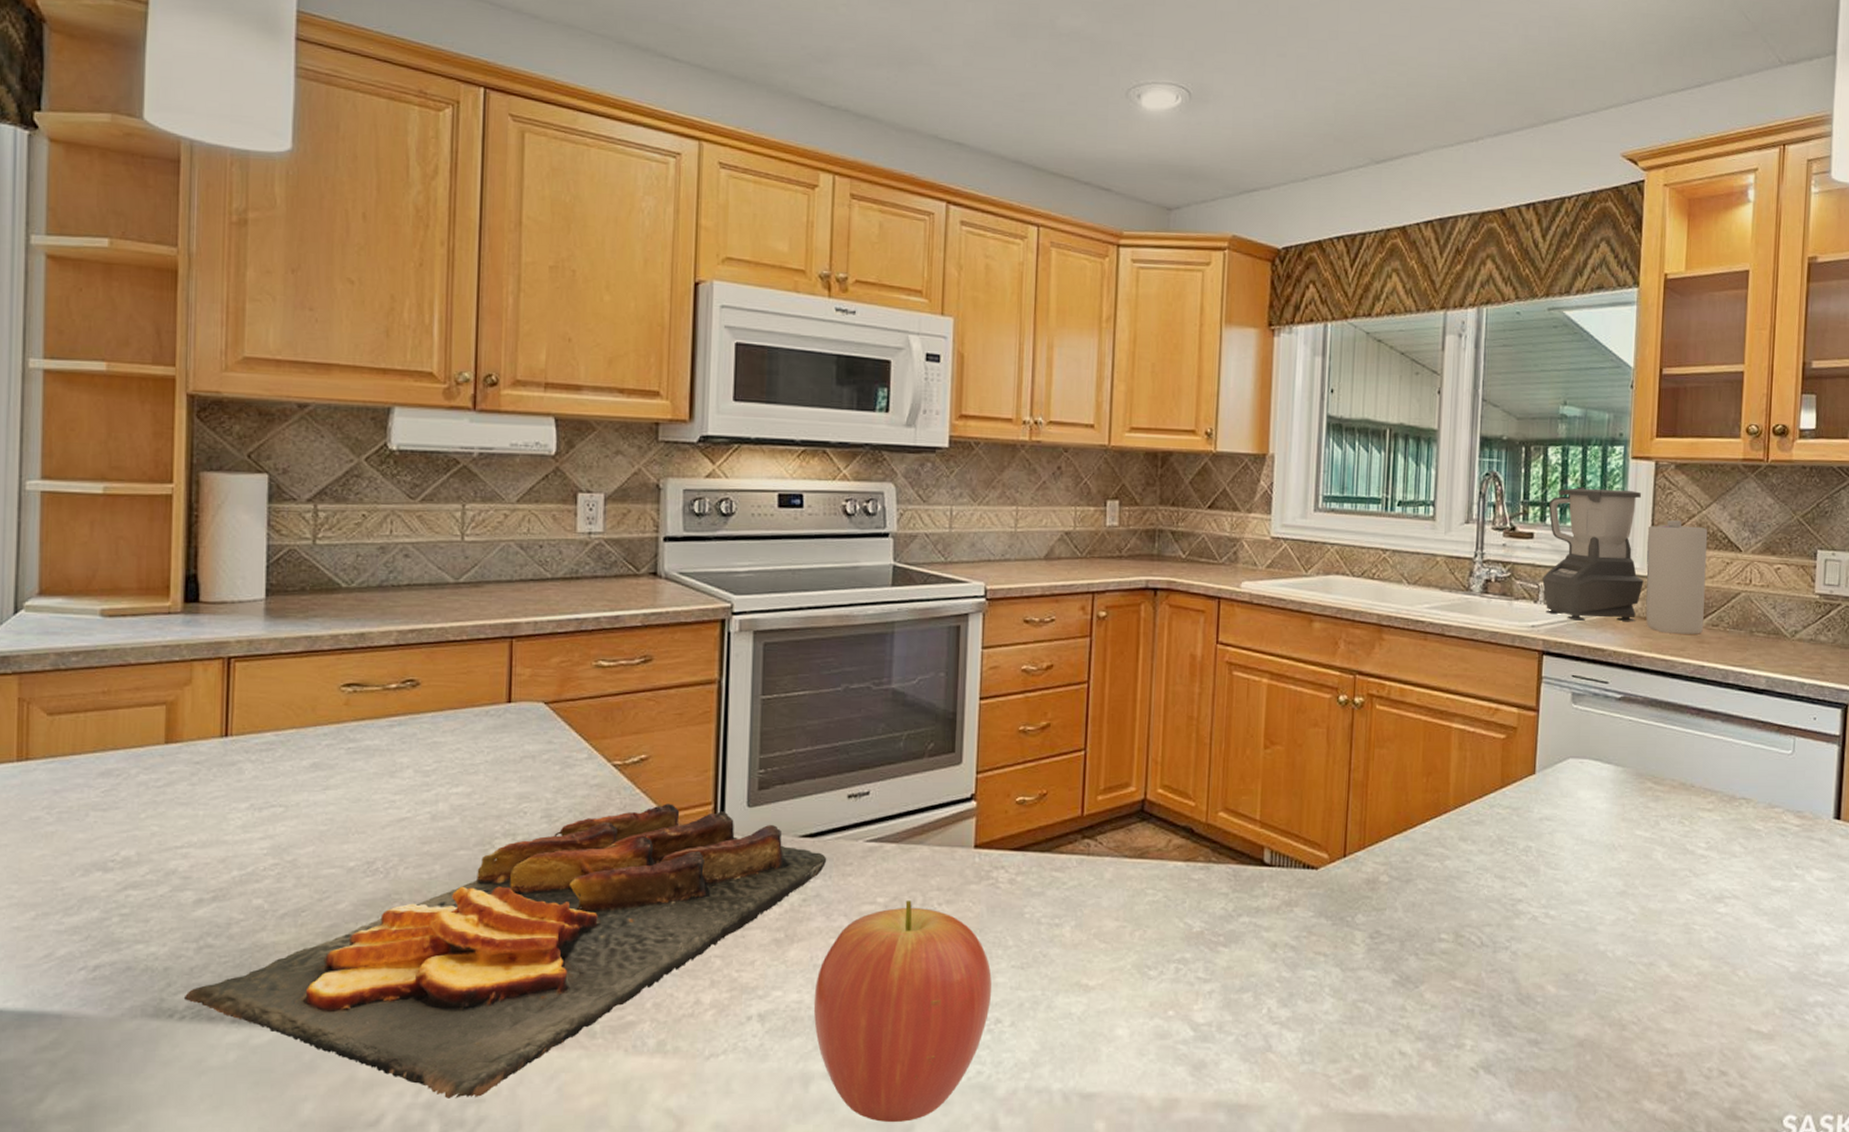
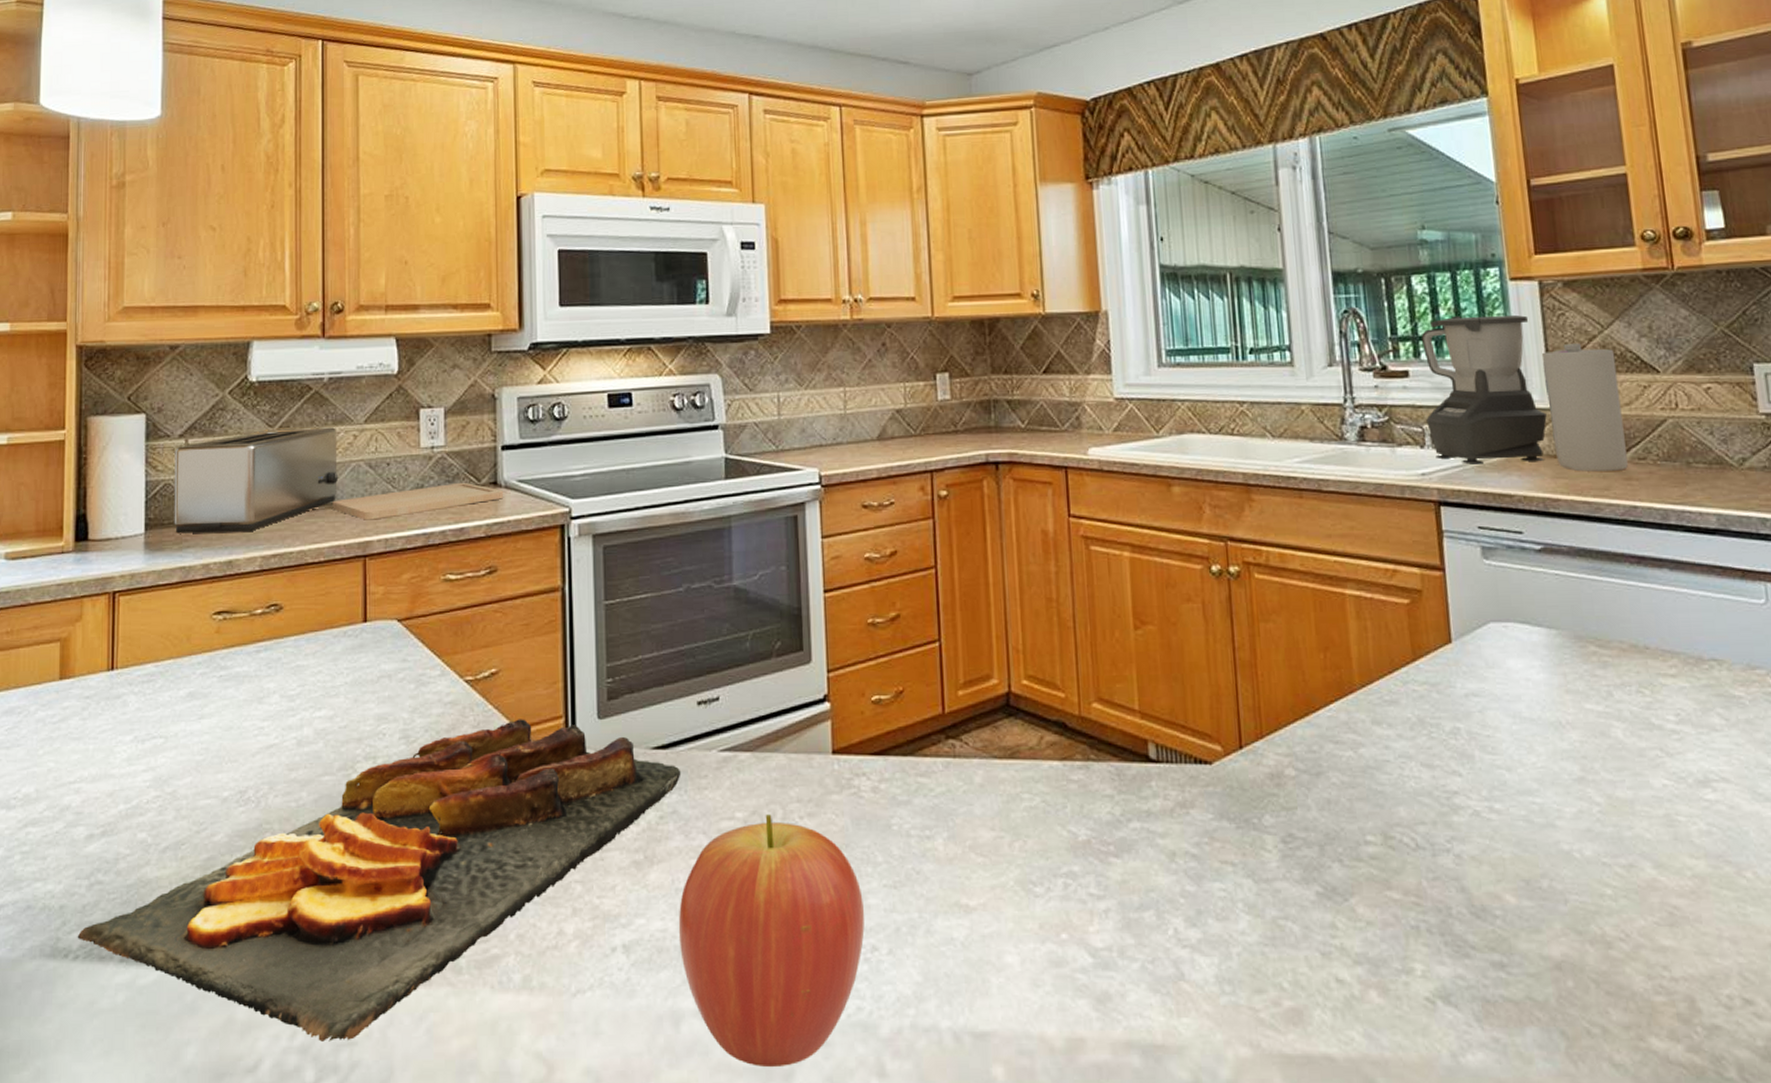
toaster: none [299,500,486,604] -> present [174,427,339,534]
cutting board: none [478,570,663,602] -> present [333,482,503,520]

